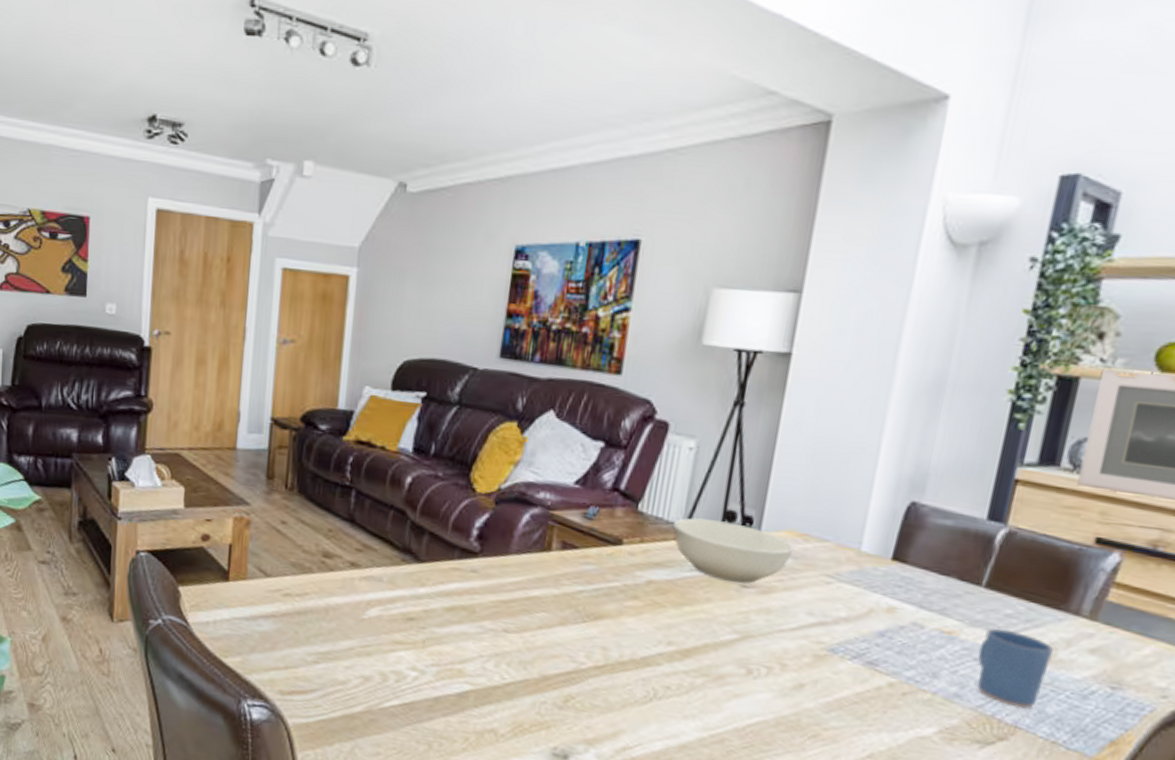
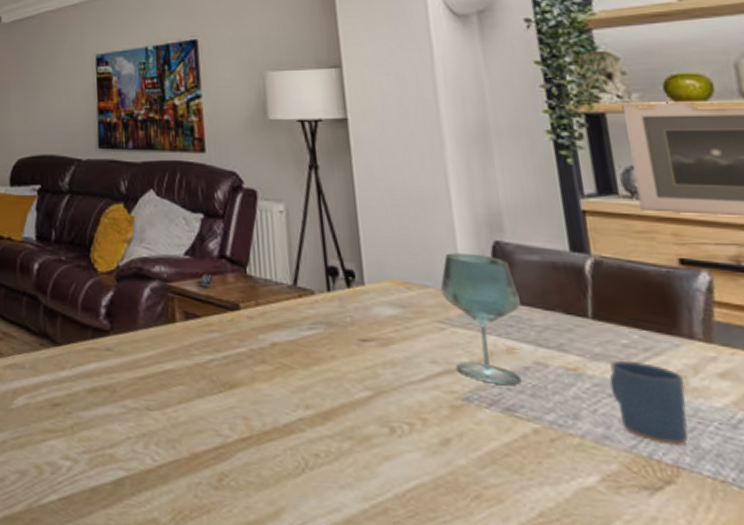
bowl: present [672,518,795,584] -> none [281,276,400,337]
wine glass: none [831,509,920,642] -> present [440,253,522,385]

